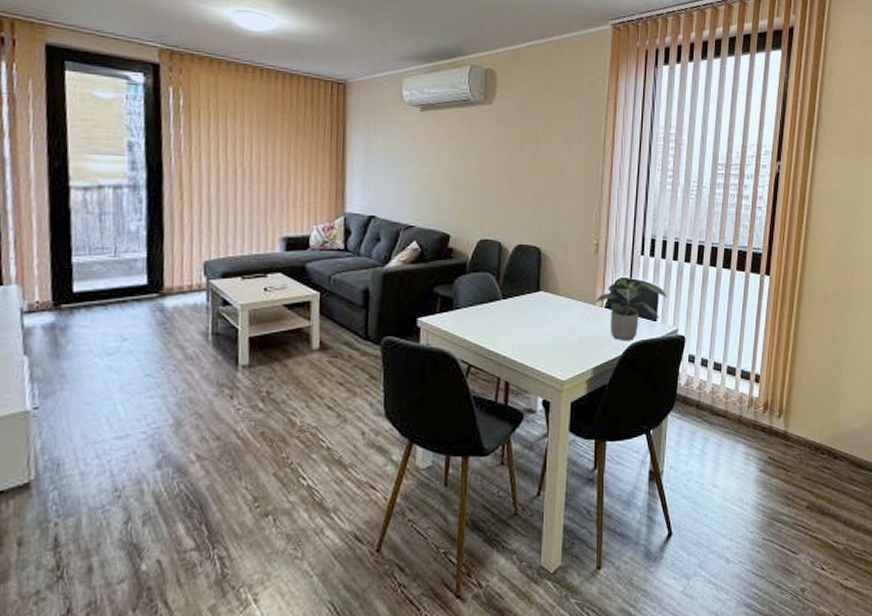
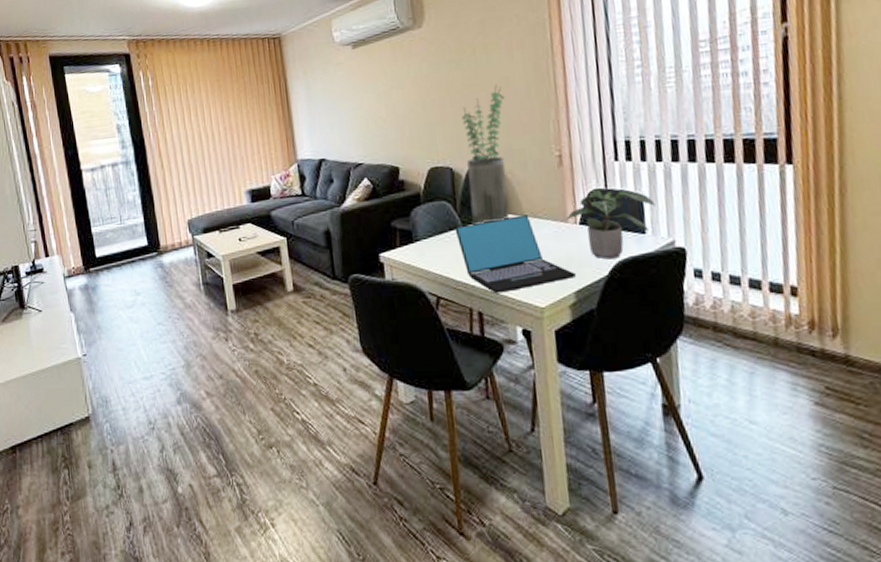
laptop: none [495,294,595,365] -> present [455,215,576,294]
vase: none [512,170,558,298] -> present [462,84,510,224]

